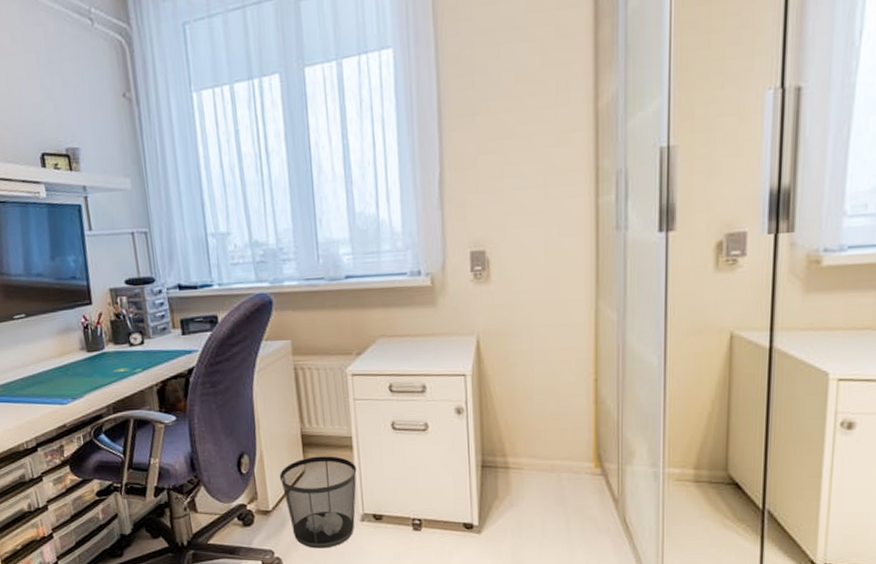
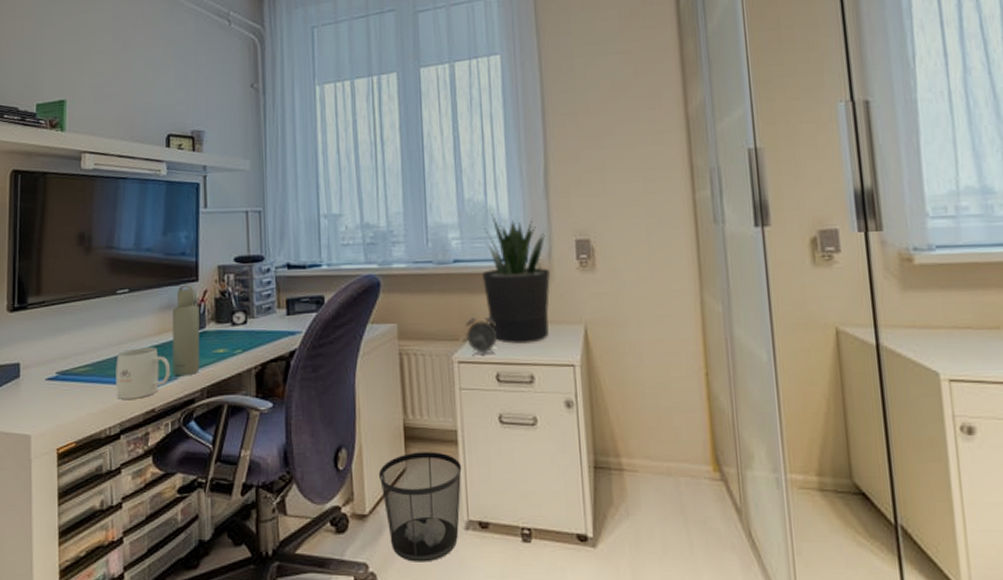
mug: none [23,368,77,417] -> present [116,347,171,399]
bottle: none [70,308,104,395] -> present [172,284,200,377]
alarm clock: none [358,326,390,366] -> present [465,312,497,354]
planter: none [375,227,443,356] -> present [482,214,550,344]

